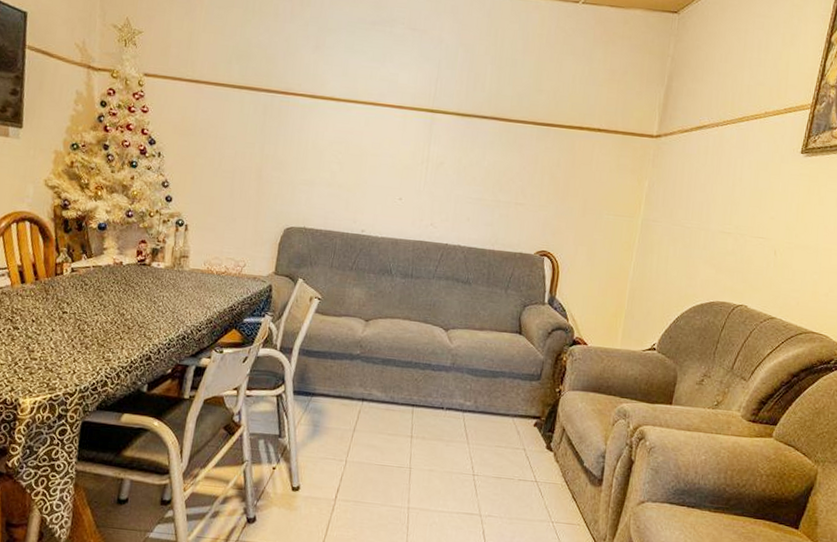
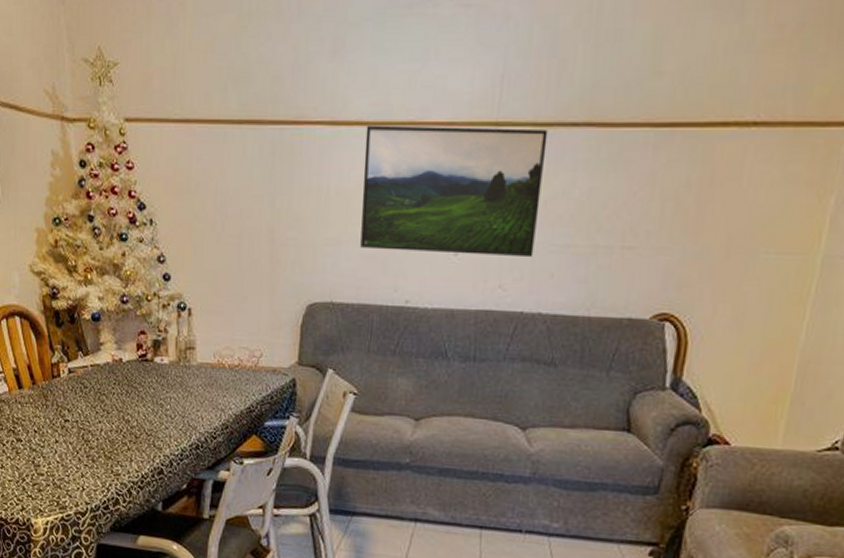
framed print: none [329,101,467,206] -> present [360,125,548,258]

